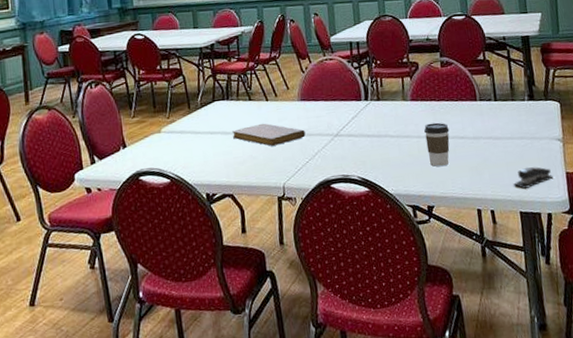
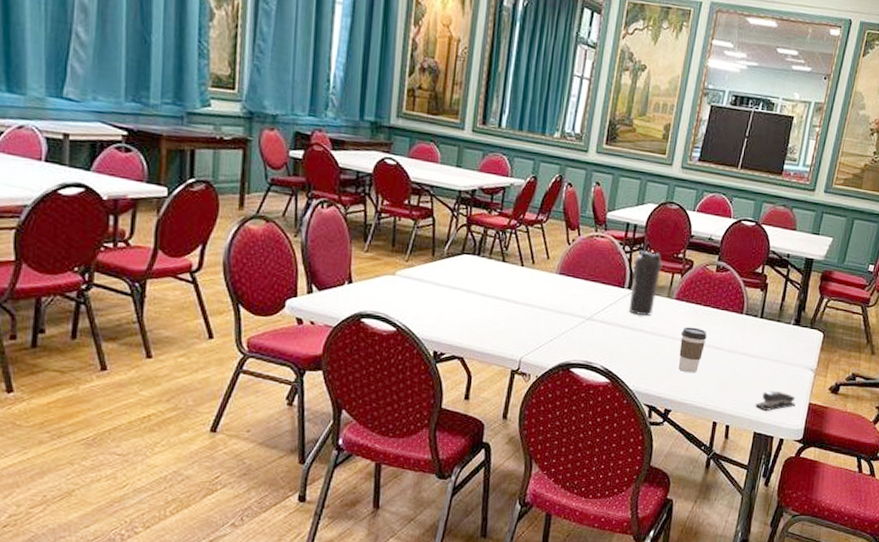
notebook: present [232,123,306,146] -> none [476,289,556,316]
water bottle: none [364,62,393,123] -> present [628,250,663,316]

